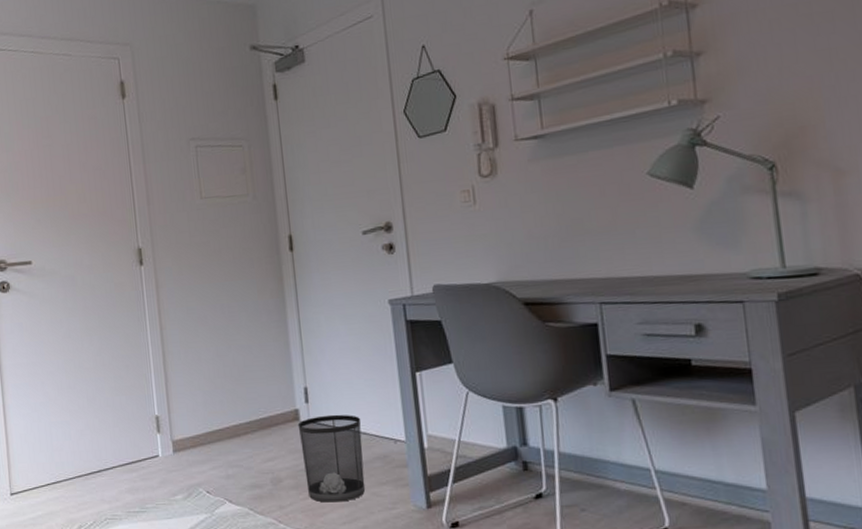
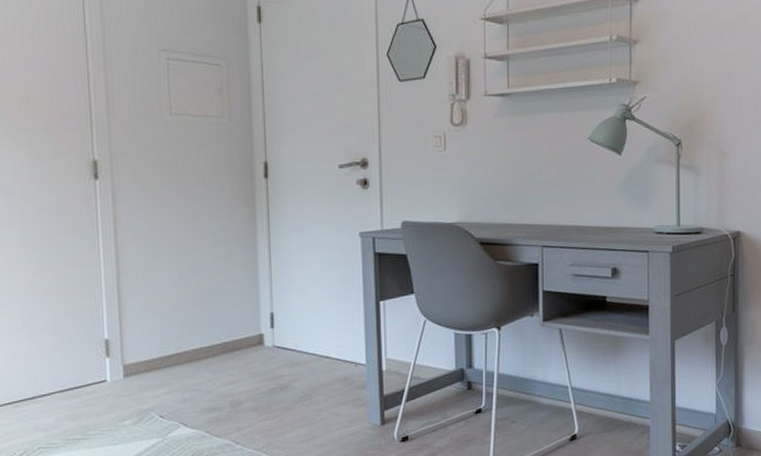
waste bin: present [297,414,366,503] -> none [261,339,325,423]

